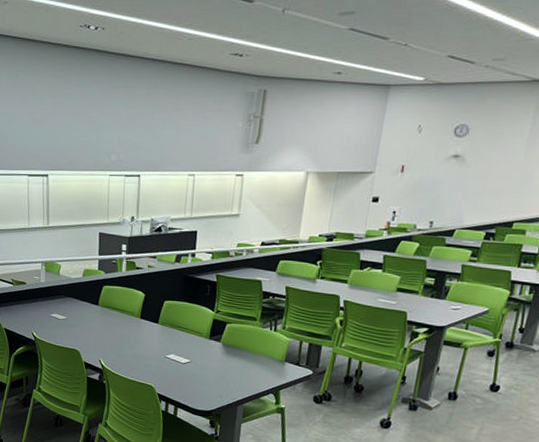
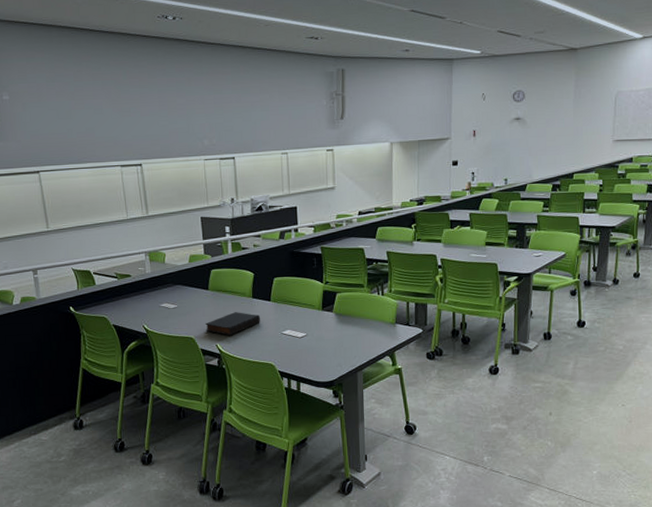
book: none [91,330,146,353] -> present [205,312,260,336]

